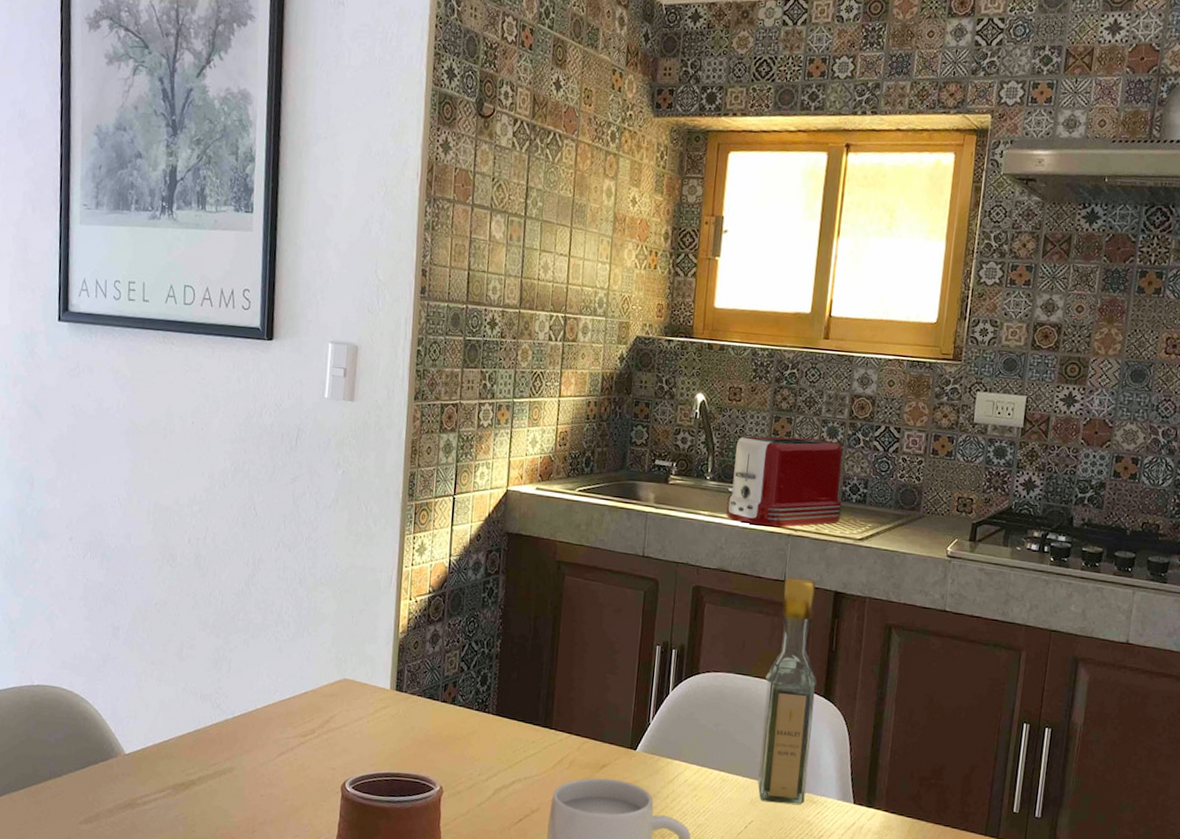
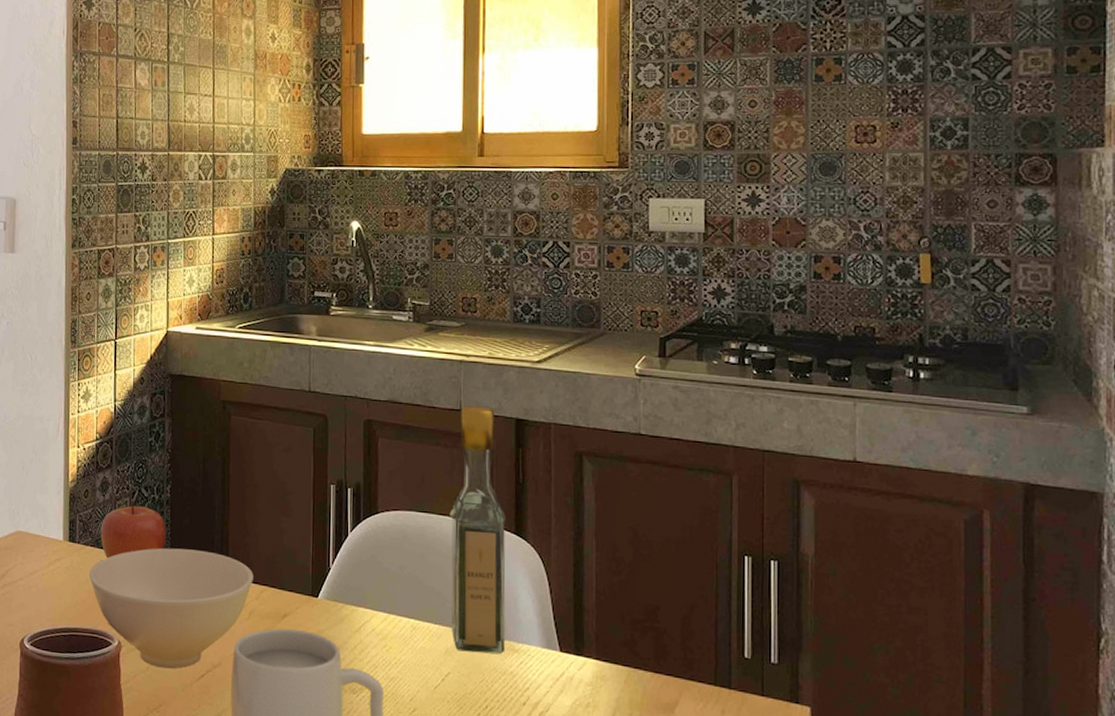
bowl: none [415,699,577,813] -> present [89,548,254,669]
fruit: none [427,651,494,708] -> present [100,498,166,559]
toaster: present [726,436,843,527] -> none [392,259,516,354]

